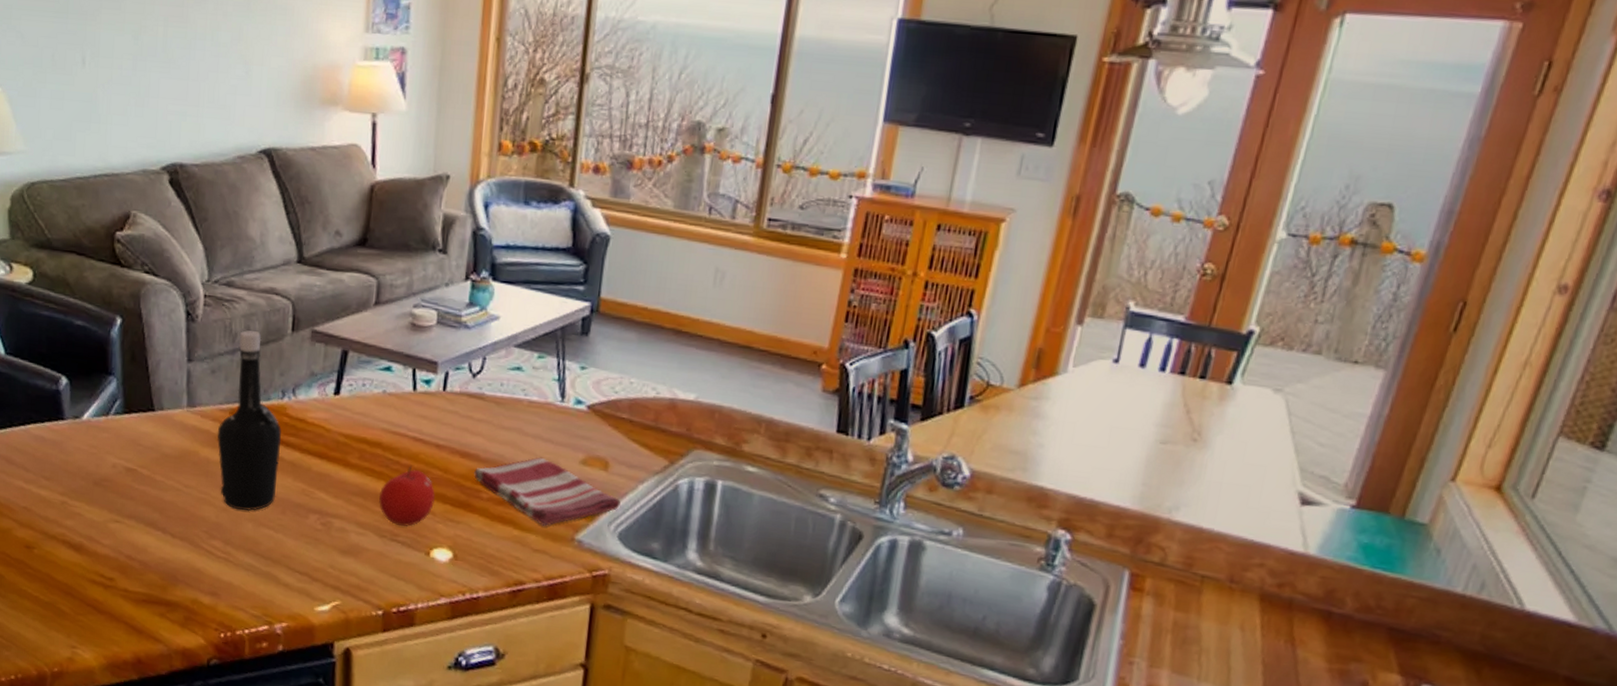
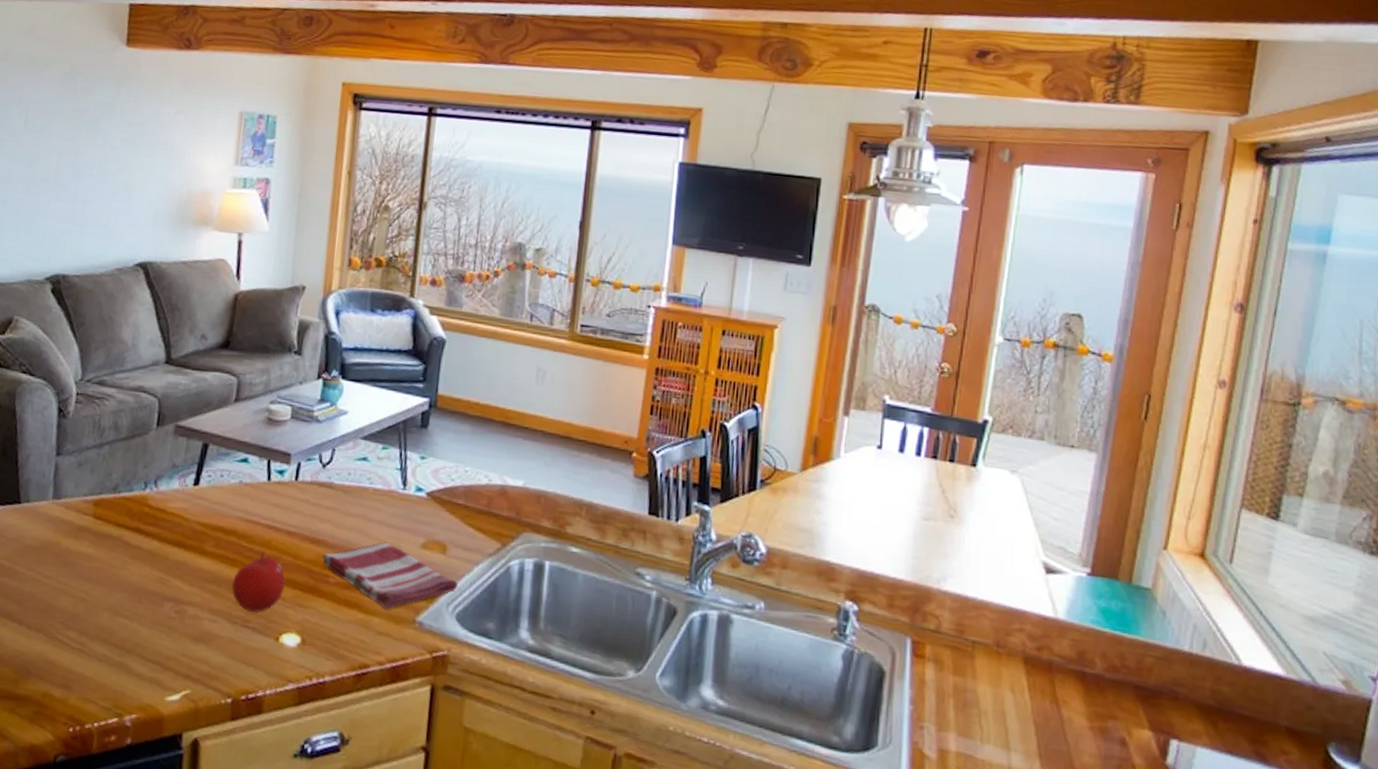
bottle: present [217,330,282,512] -> none [79,425,142,601]

